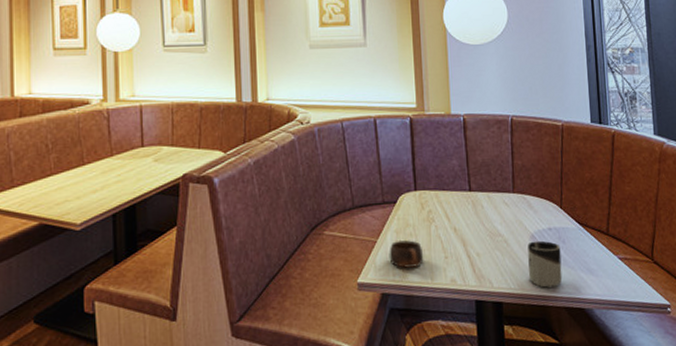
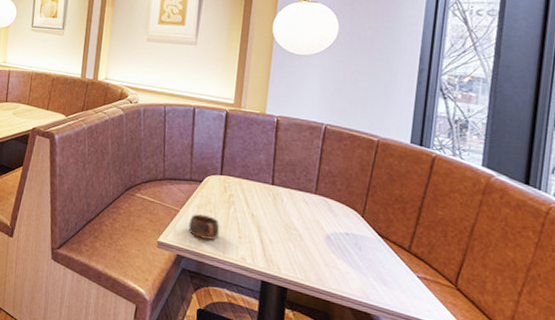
cup: present [528,240,563,288] -> none [318,241,356,288]

